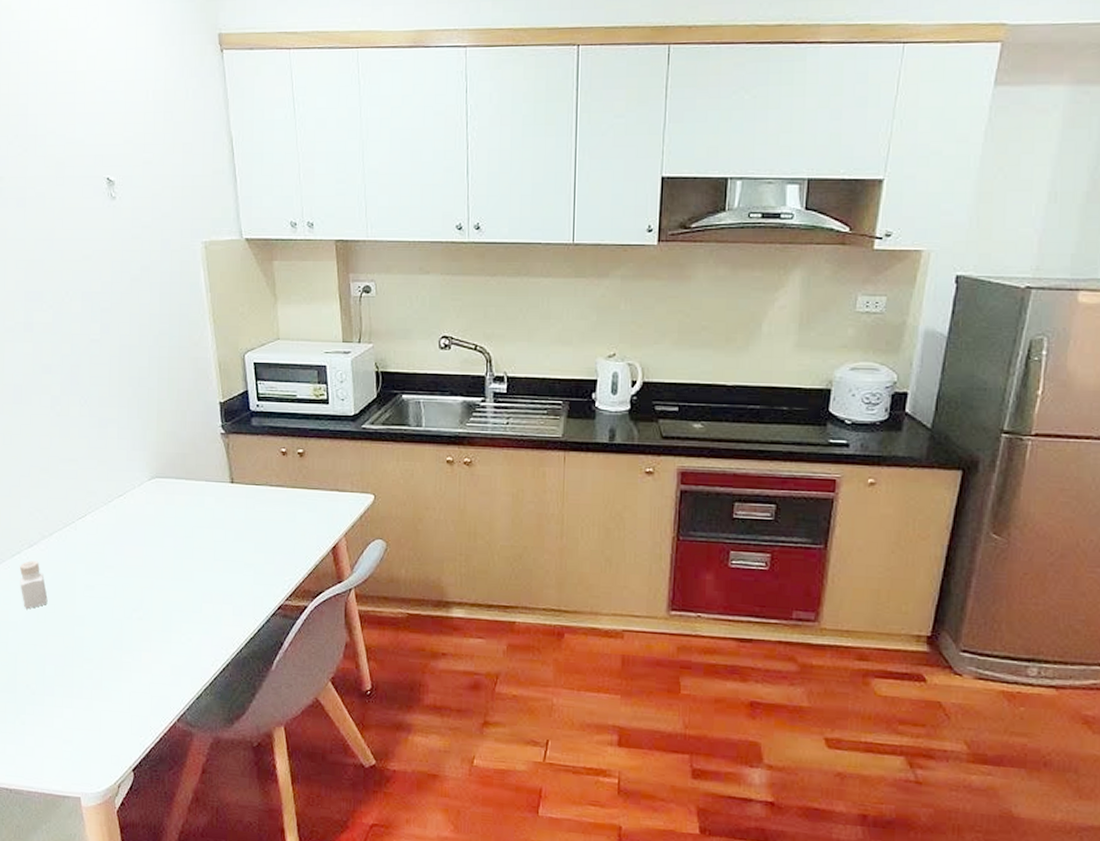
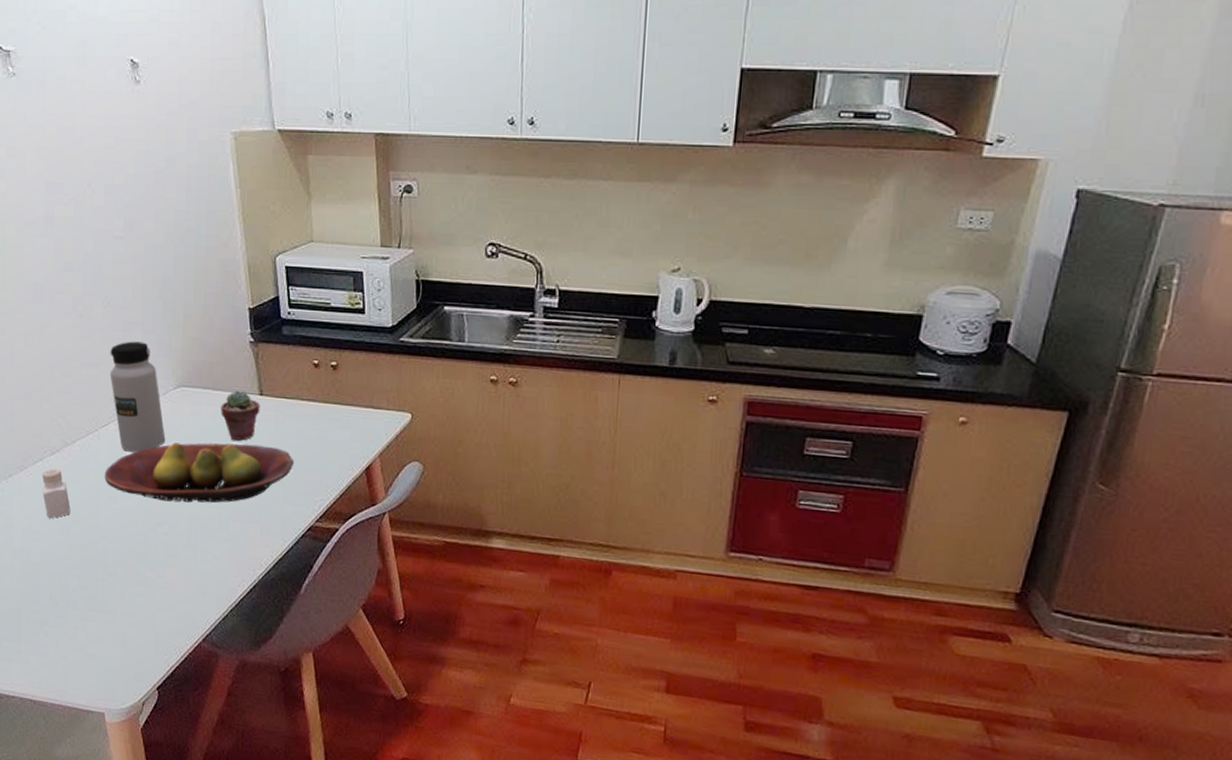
fruit bowl: none [81,529,265,588] -> present [104,442,295,503]
water bottle: none [86,437,141,542] -> present [110,341,166,452]
potted succulent: none [193,479,231,526] -> present [221,390,260,441]

